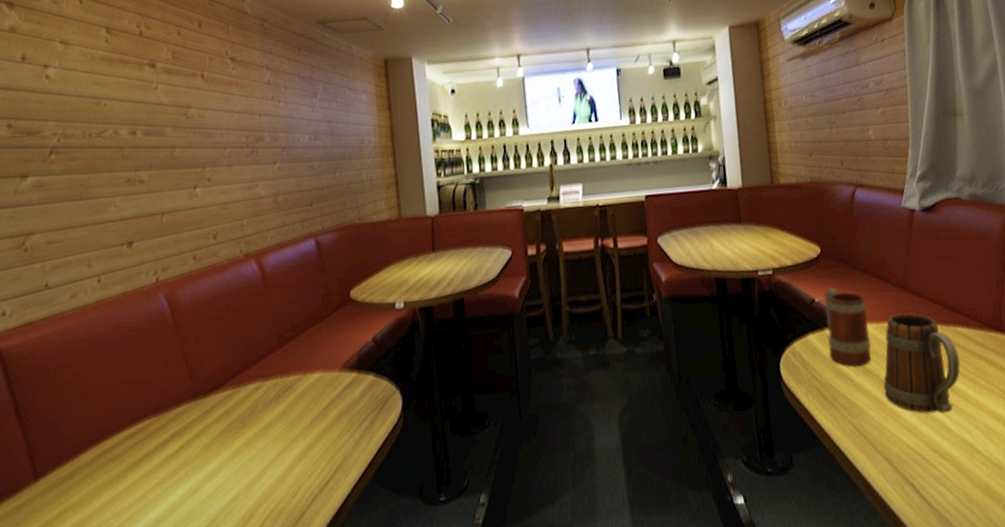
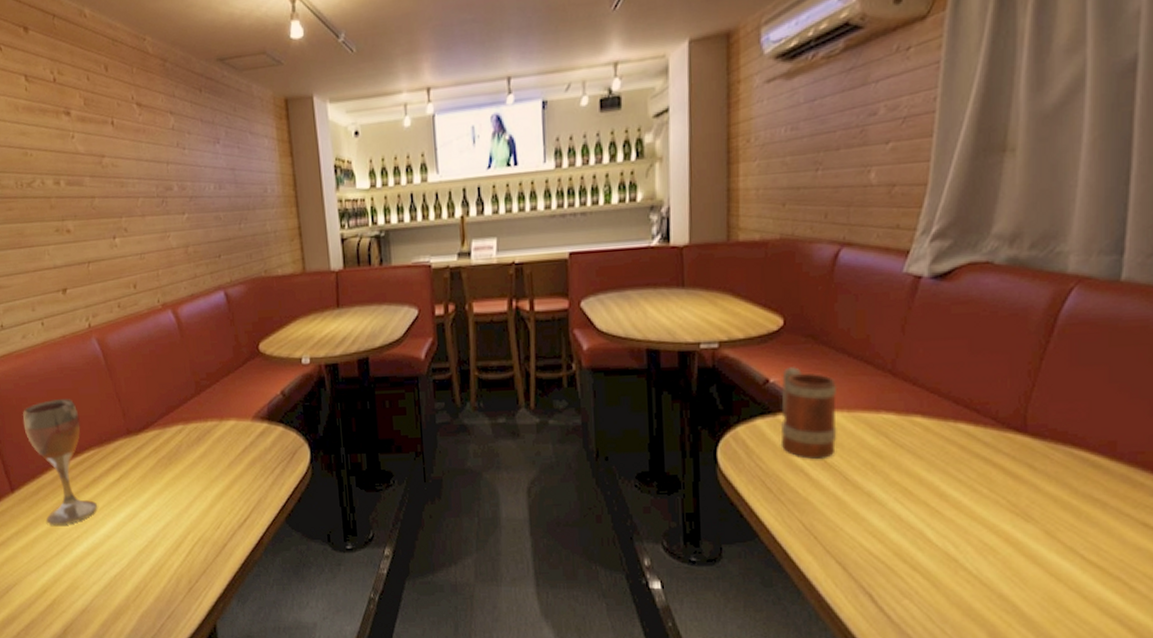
cup: none [60,362,147,516] -> present [22,399,97,525]
beer mug: present [883,313,960,414] -> none [847,402,956,522]

